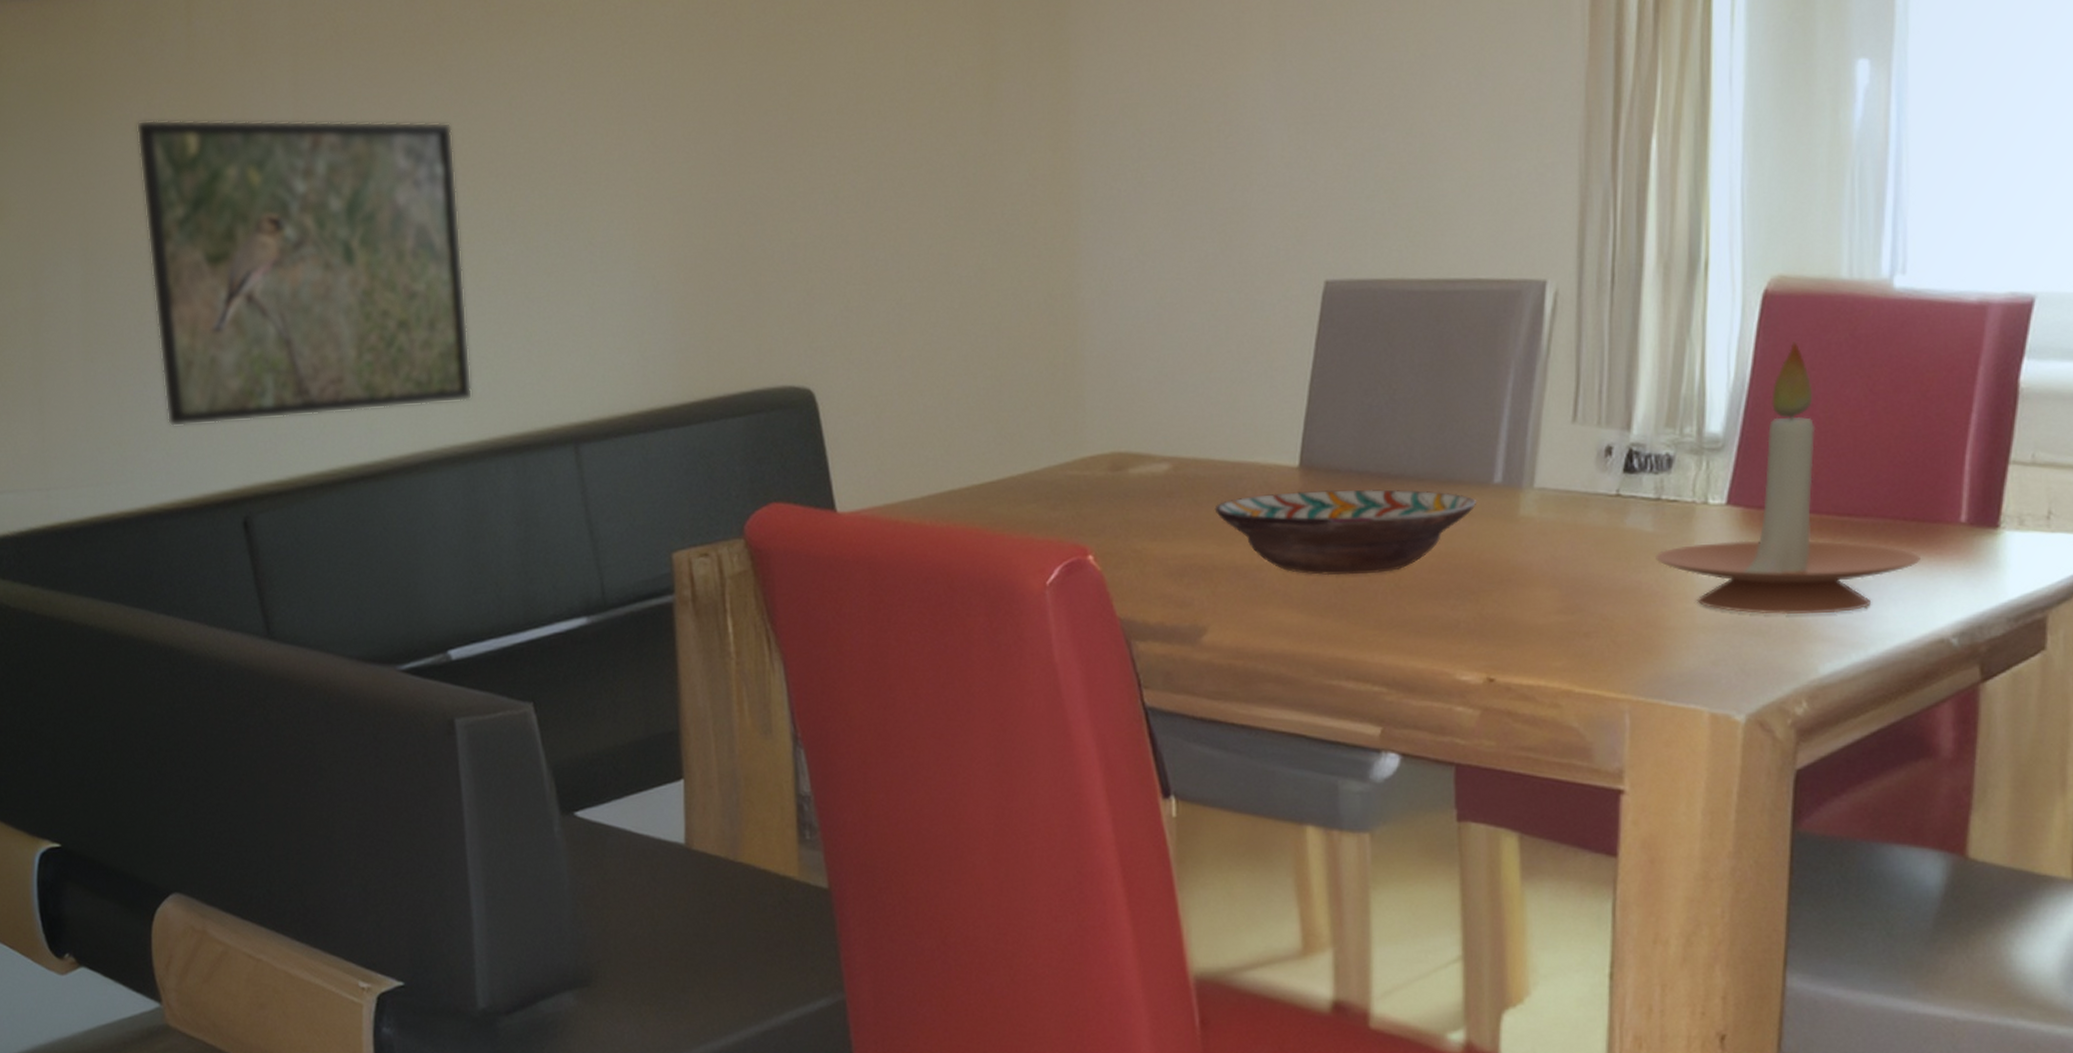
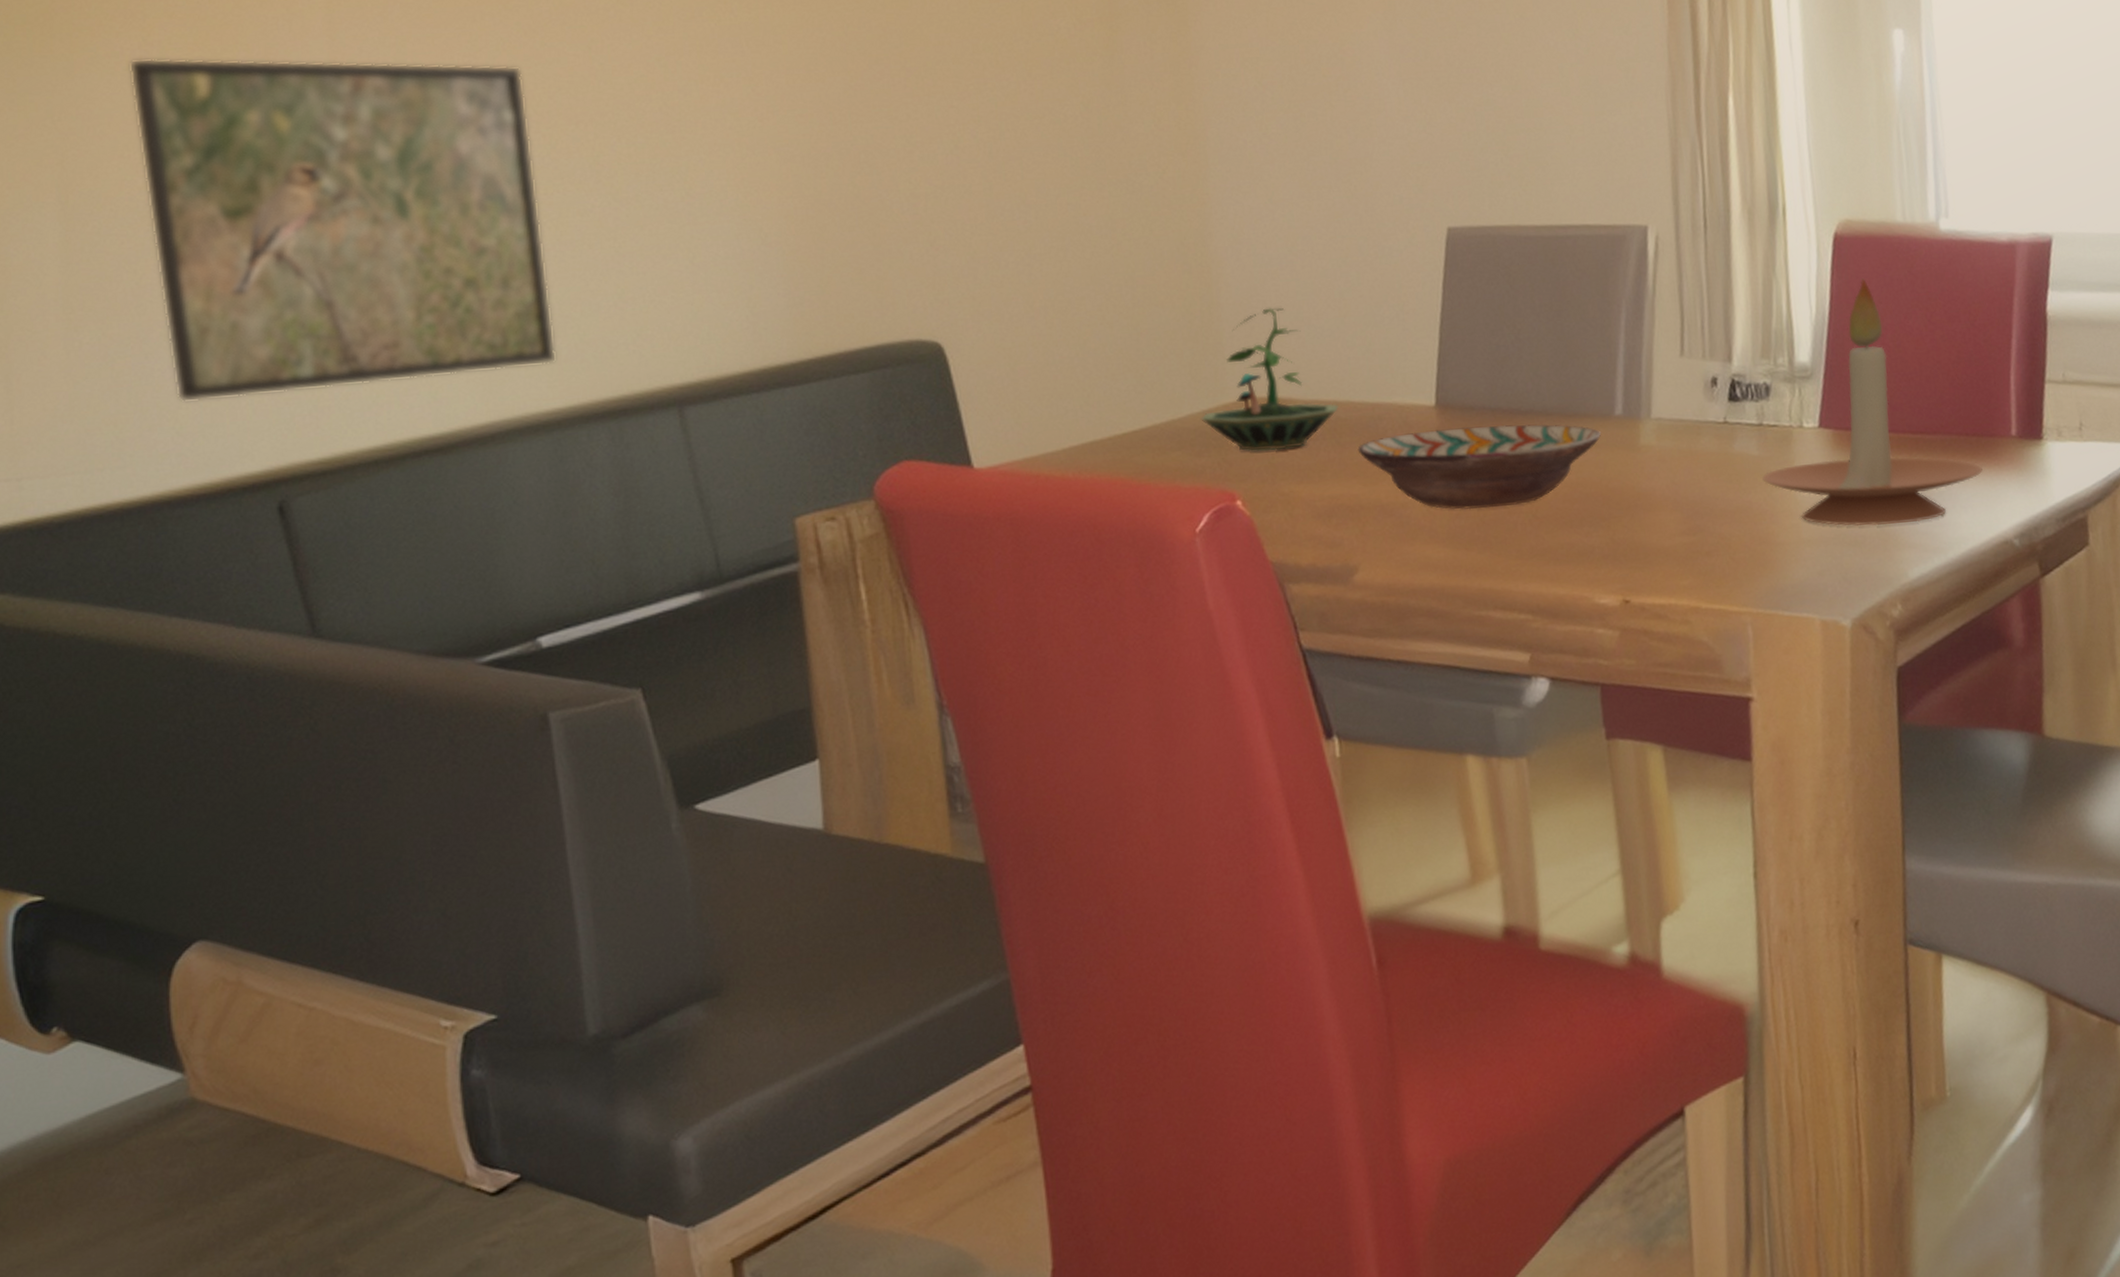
terrarium: none [1057,361,1199,507] -> present [1200,307,1340,452]

